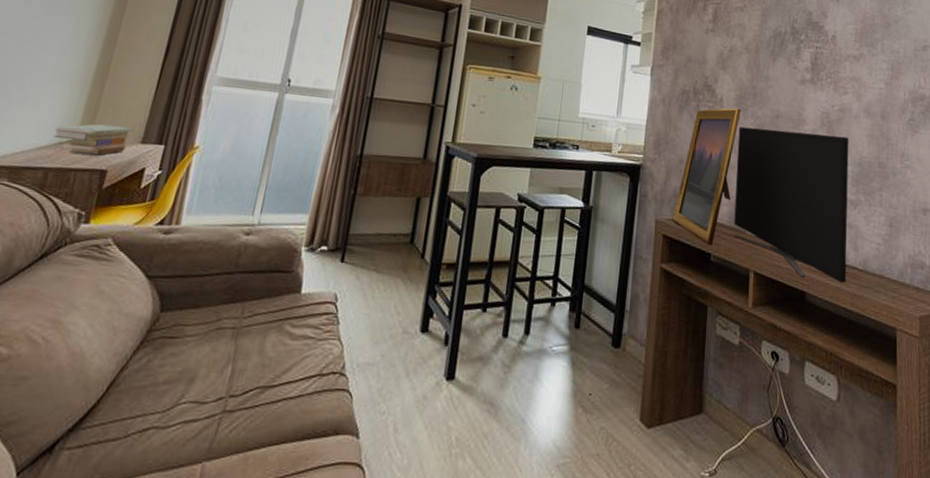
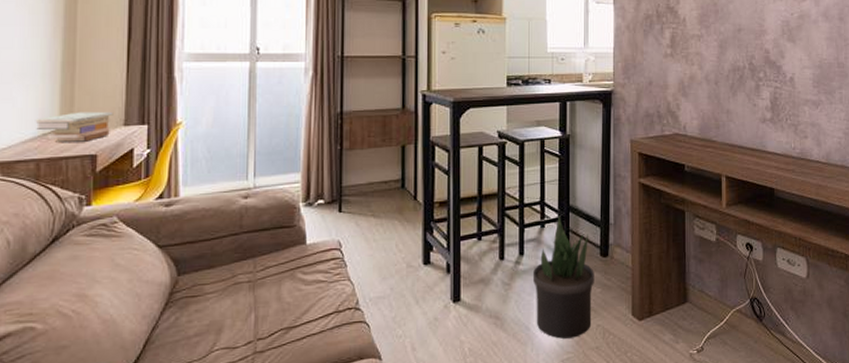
planter: none [533,294,604,440] -> present [532,215,594,339]
picture frame: present [672,108,741,244] -> none [646,26,704,156]
television: present [734,126,849,283] -> none [703,42,811,176]

